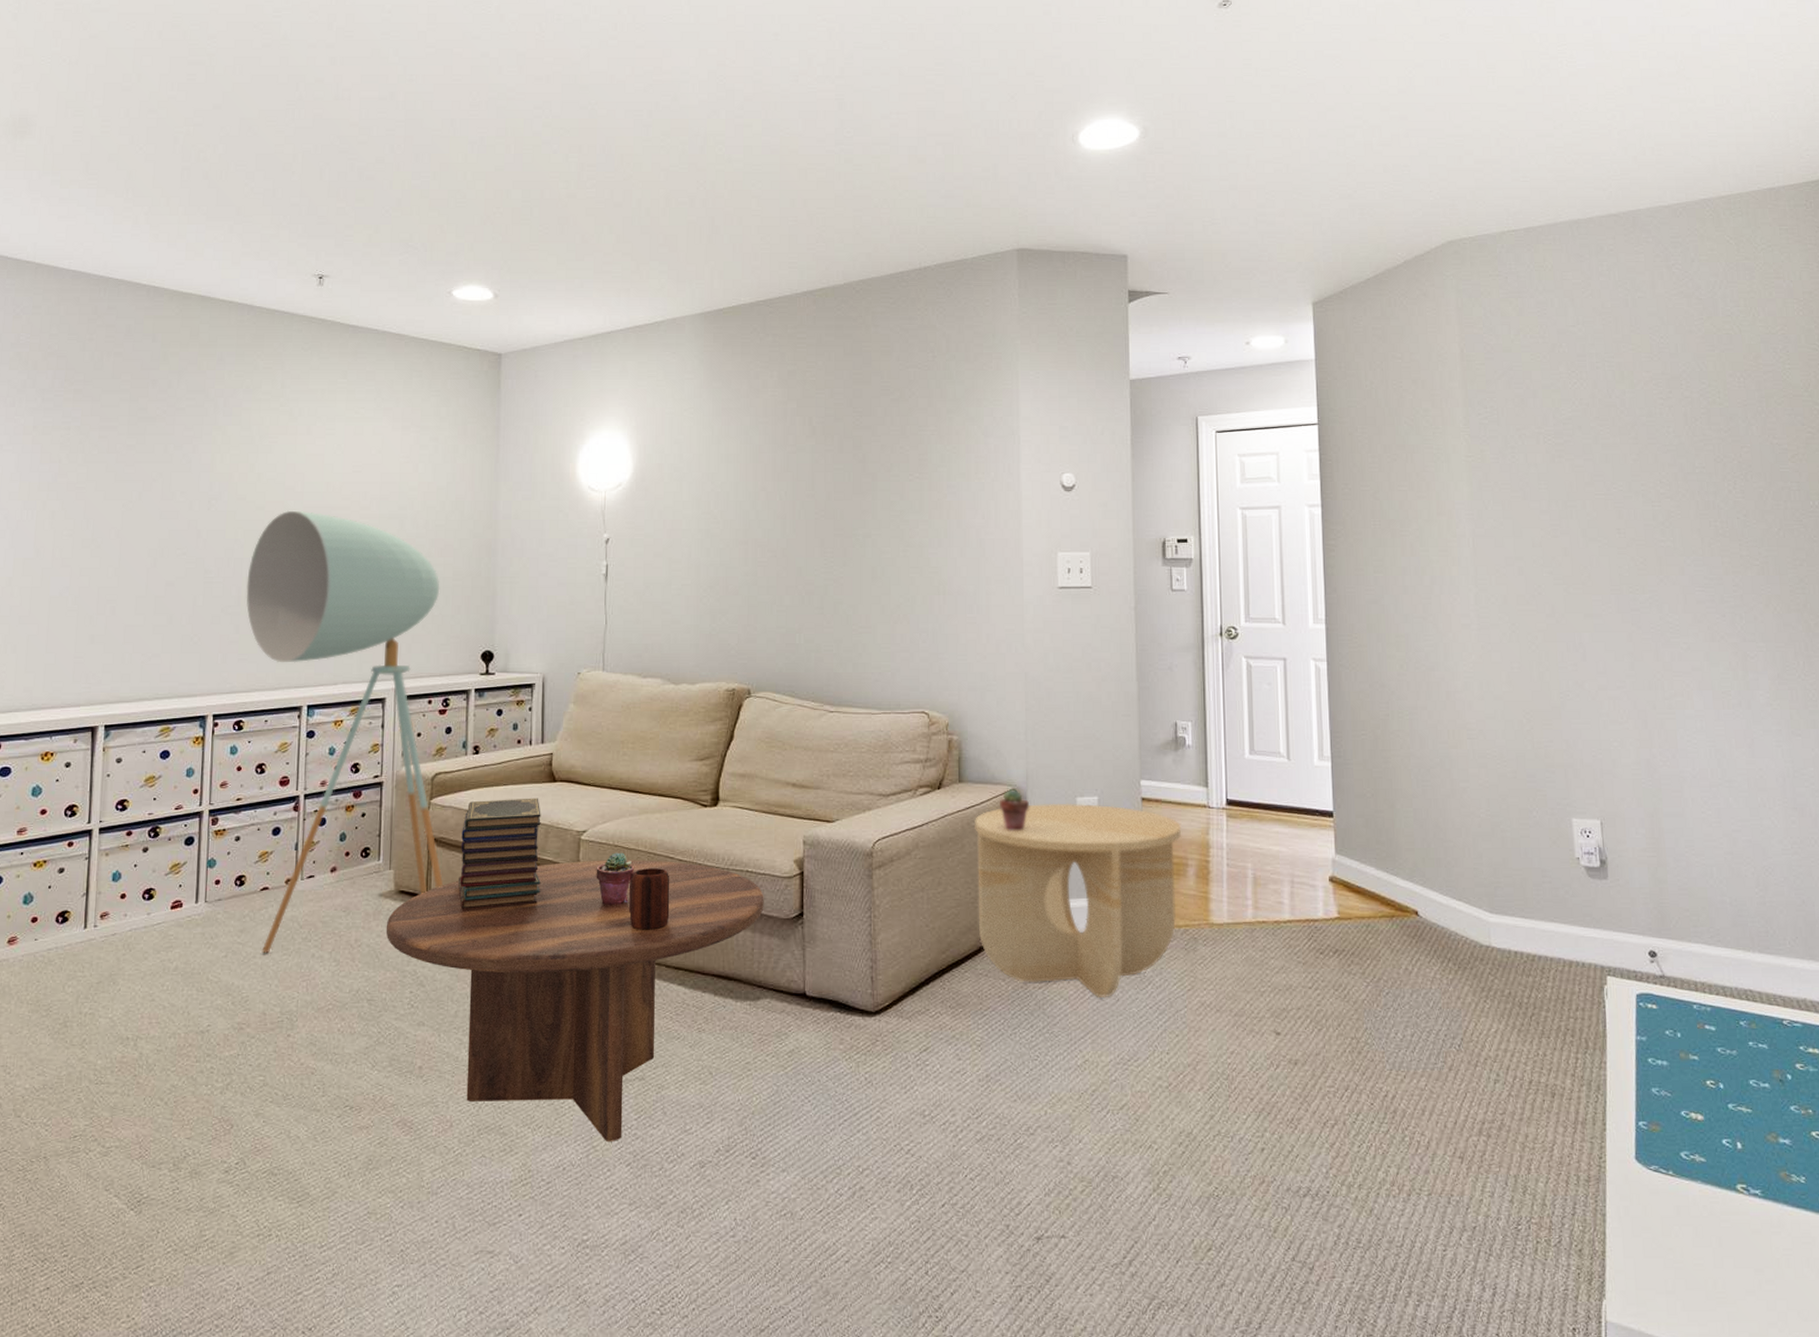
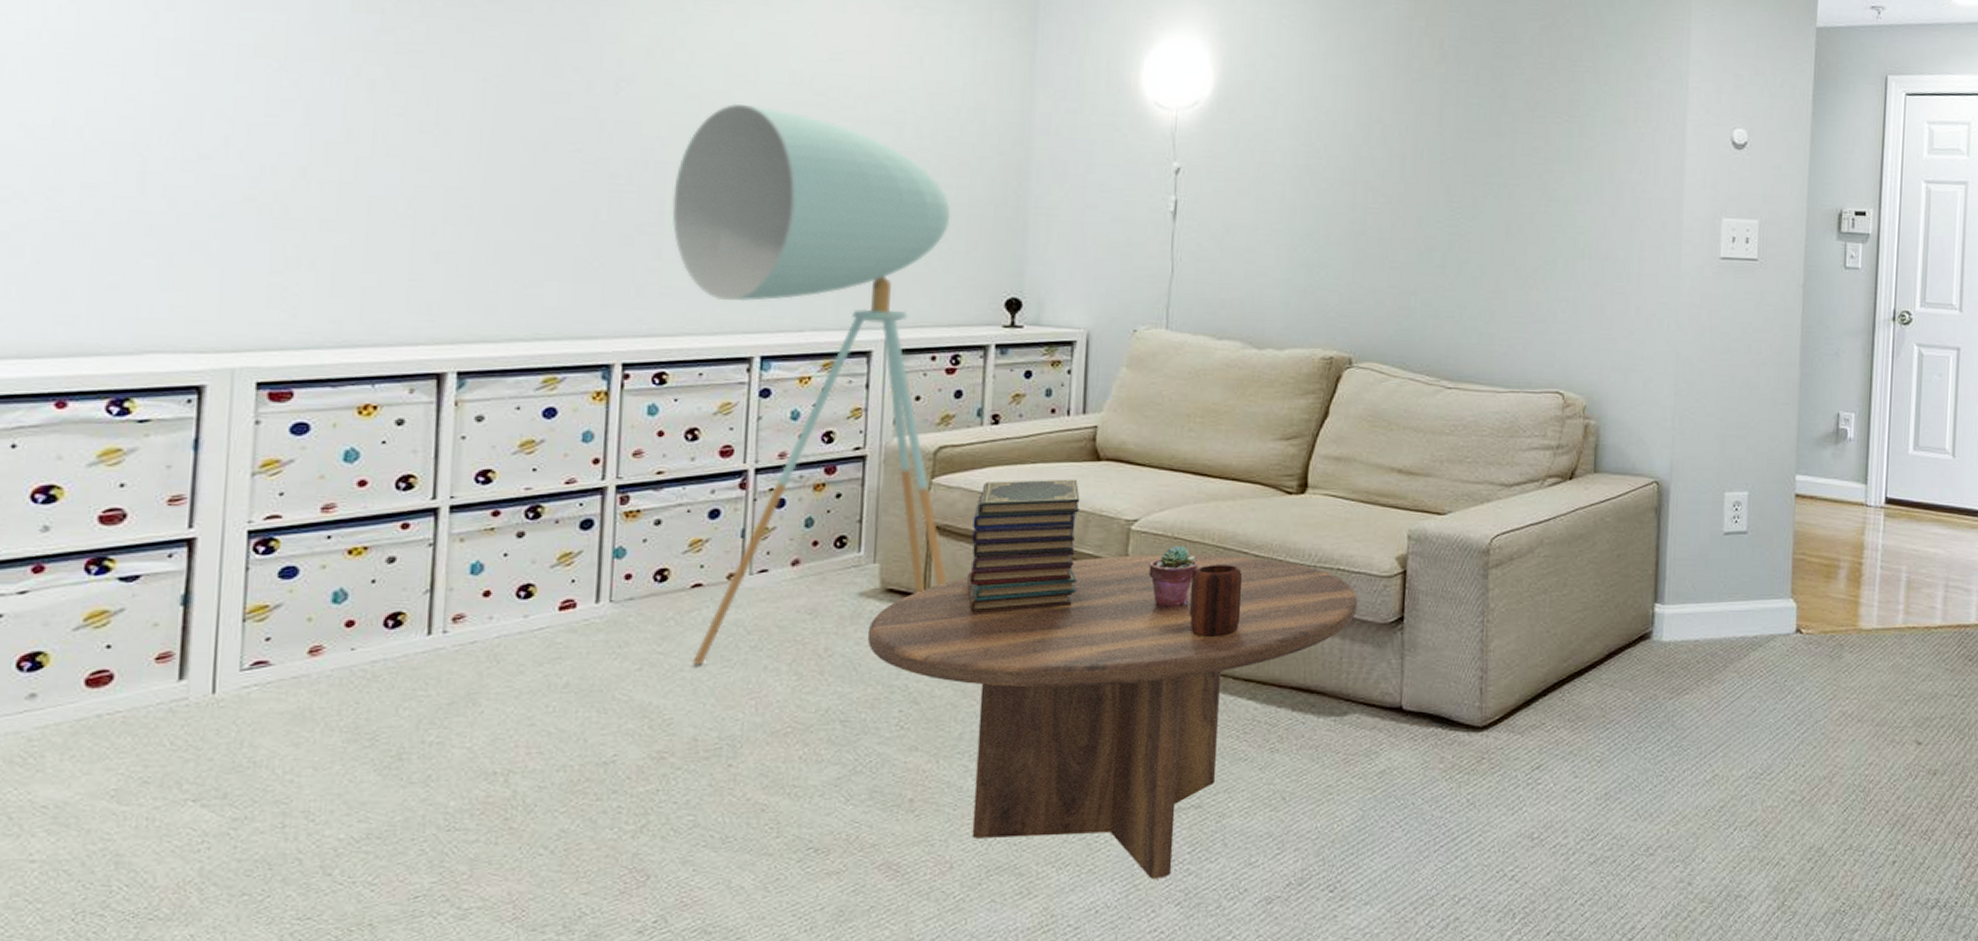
side table: present [975,803,1182,999] -> none [1606,497,1836,709]
potted succulent: present [1000,789,1029,831] -> none [1639,482,1672,528]

